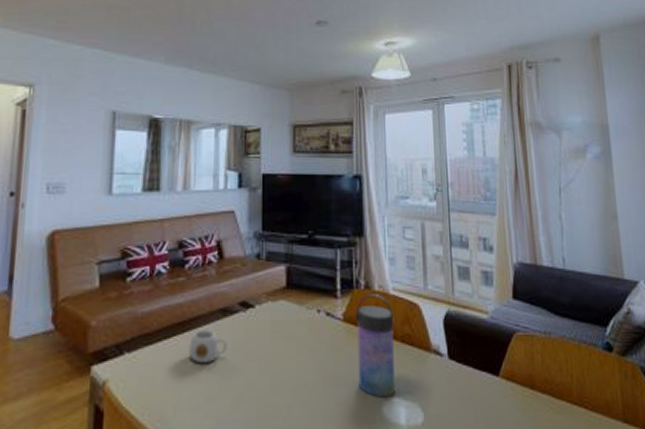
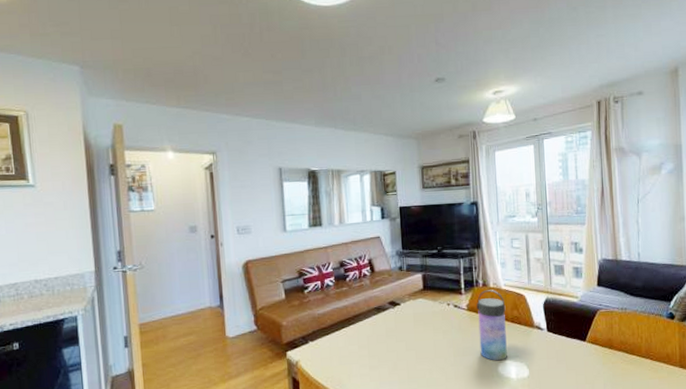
mug: present [189,329,227,364] -> none [355,322,382,346]

